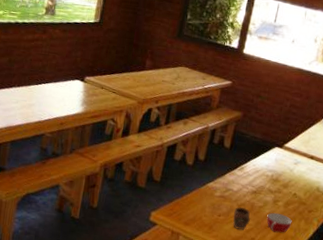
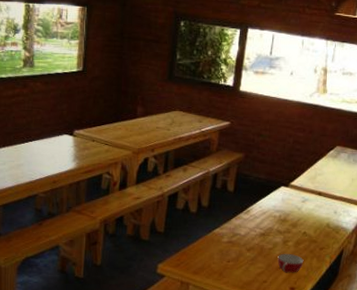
mug: present [232,207,251,230] -> none [242,251,261,273]

